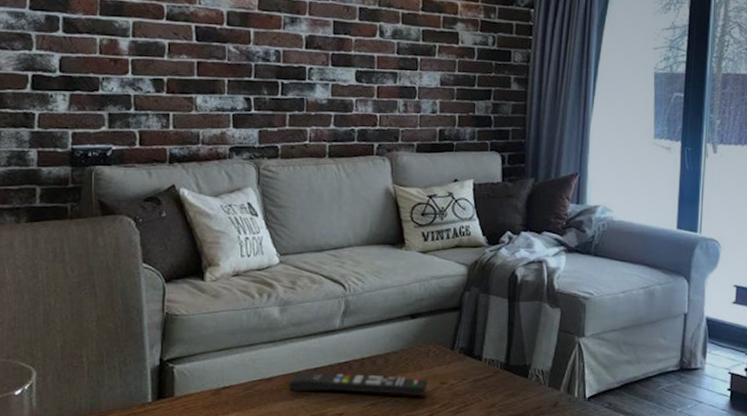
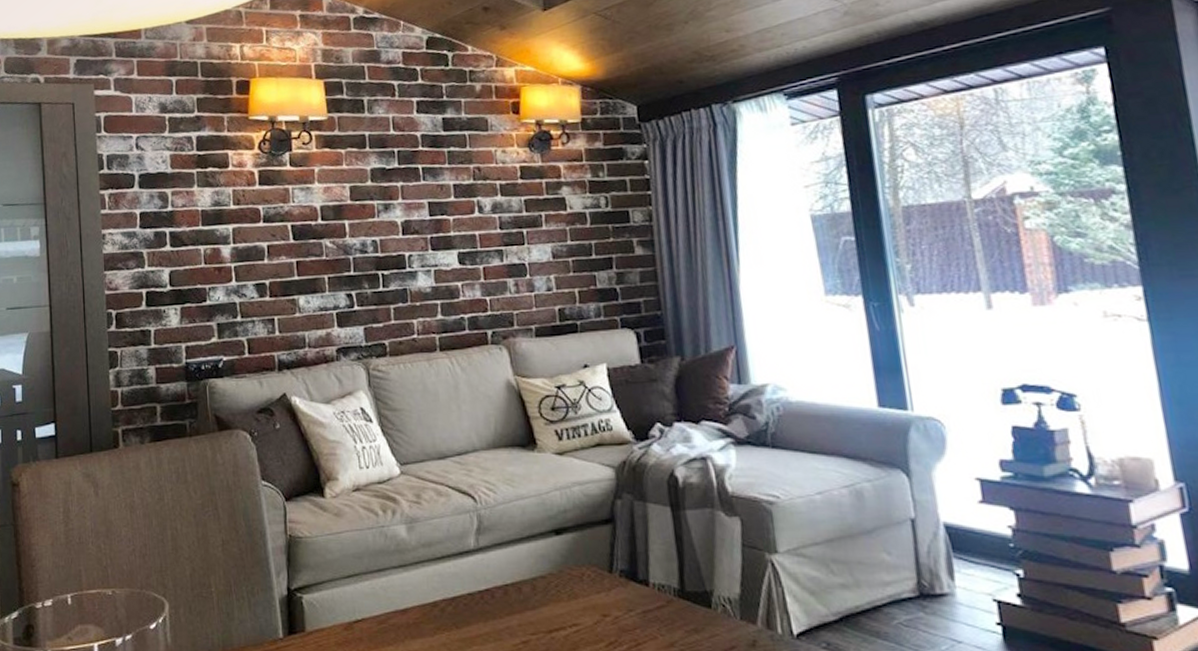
remote control: present [288,372,428,397] -> none [425,602,588,633]

